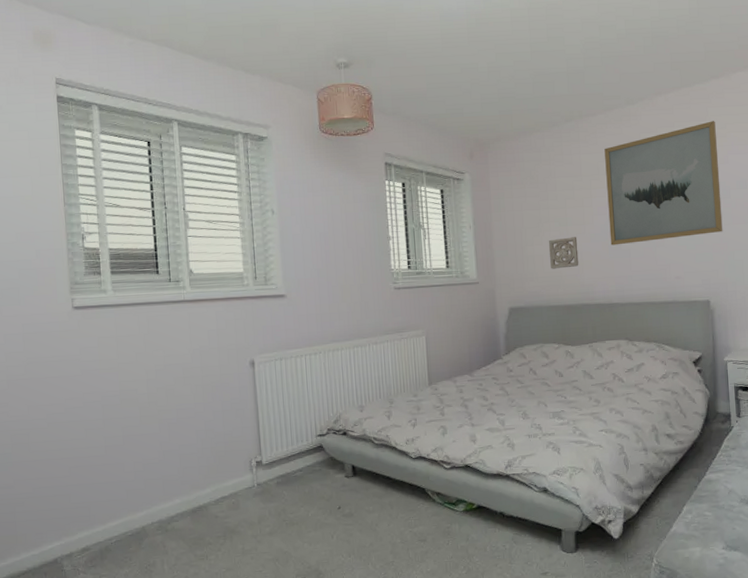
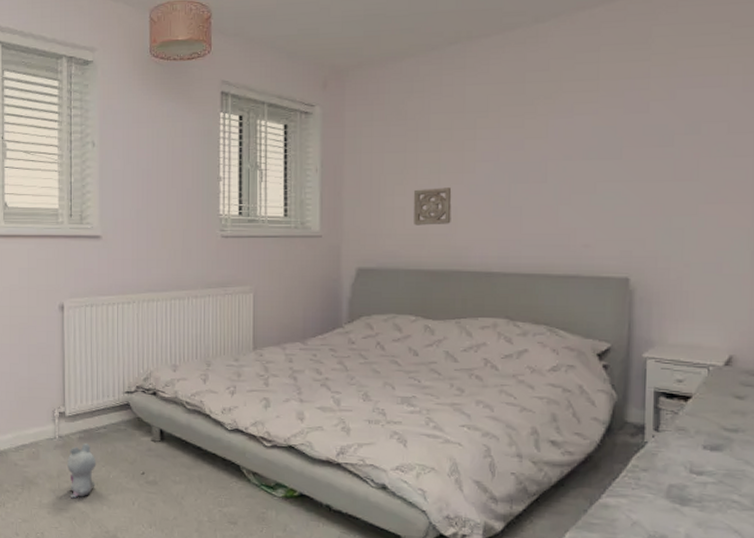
plush toy: none [267,486,295,541] -> present [67,442,97,499]
wall art: present [604,121,723,246] -> none [496,43,662,201]

